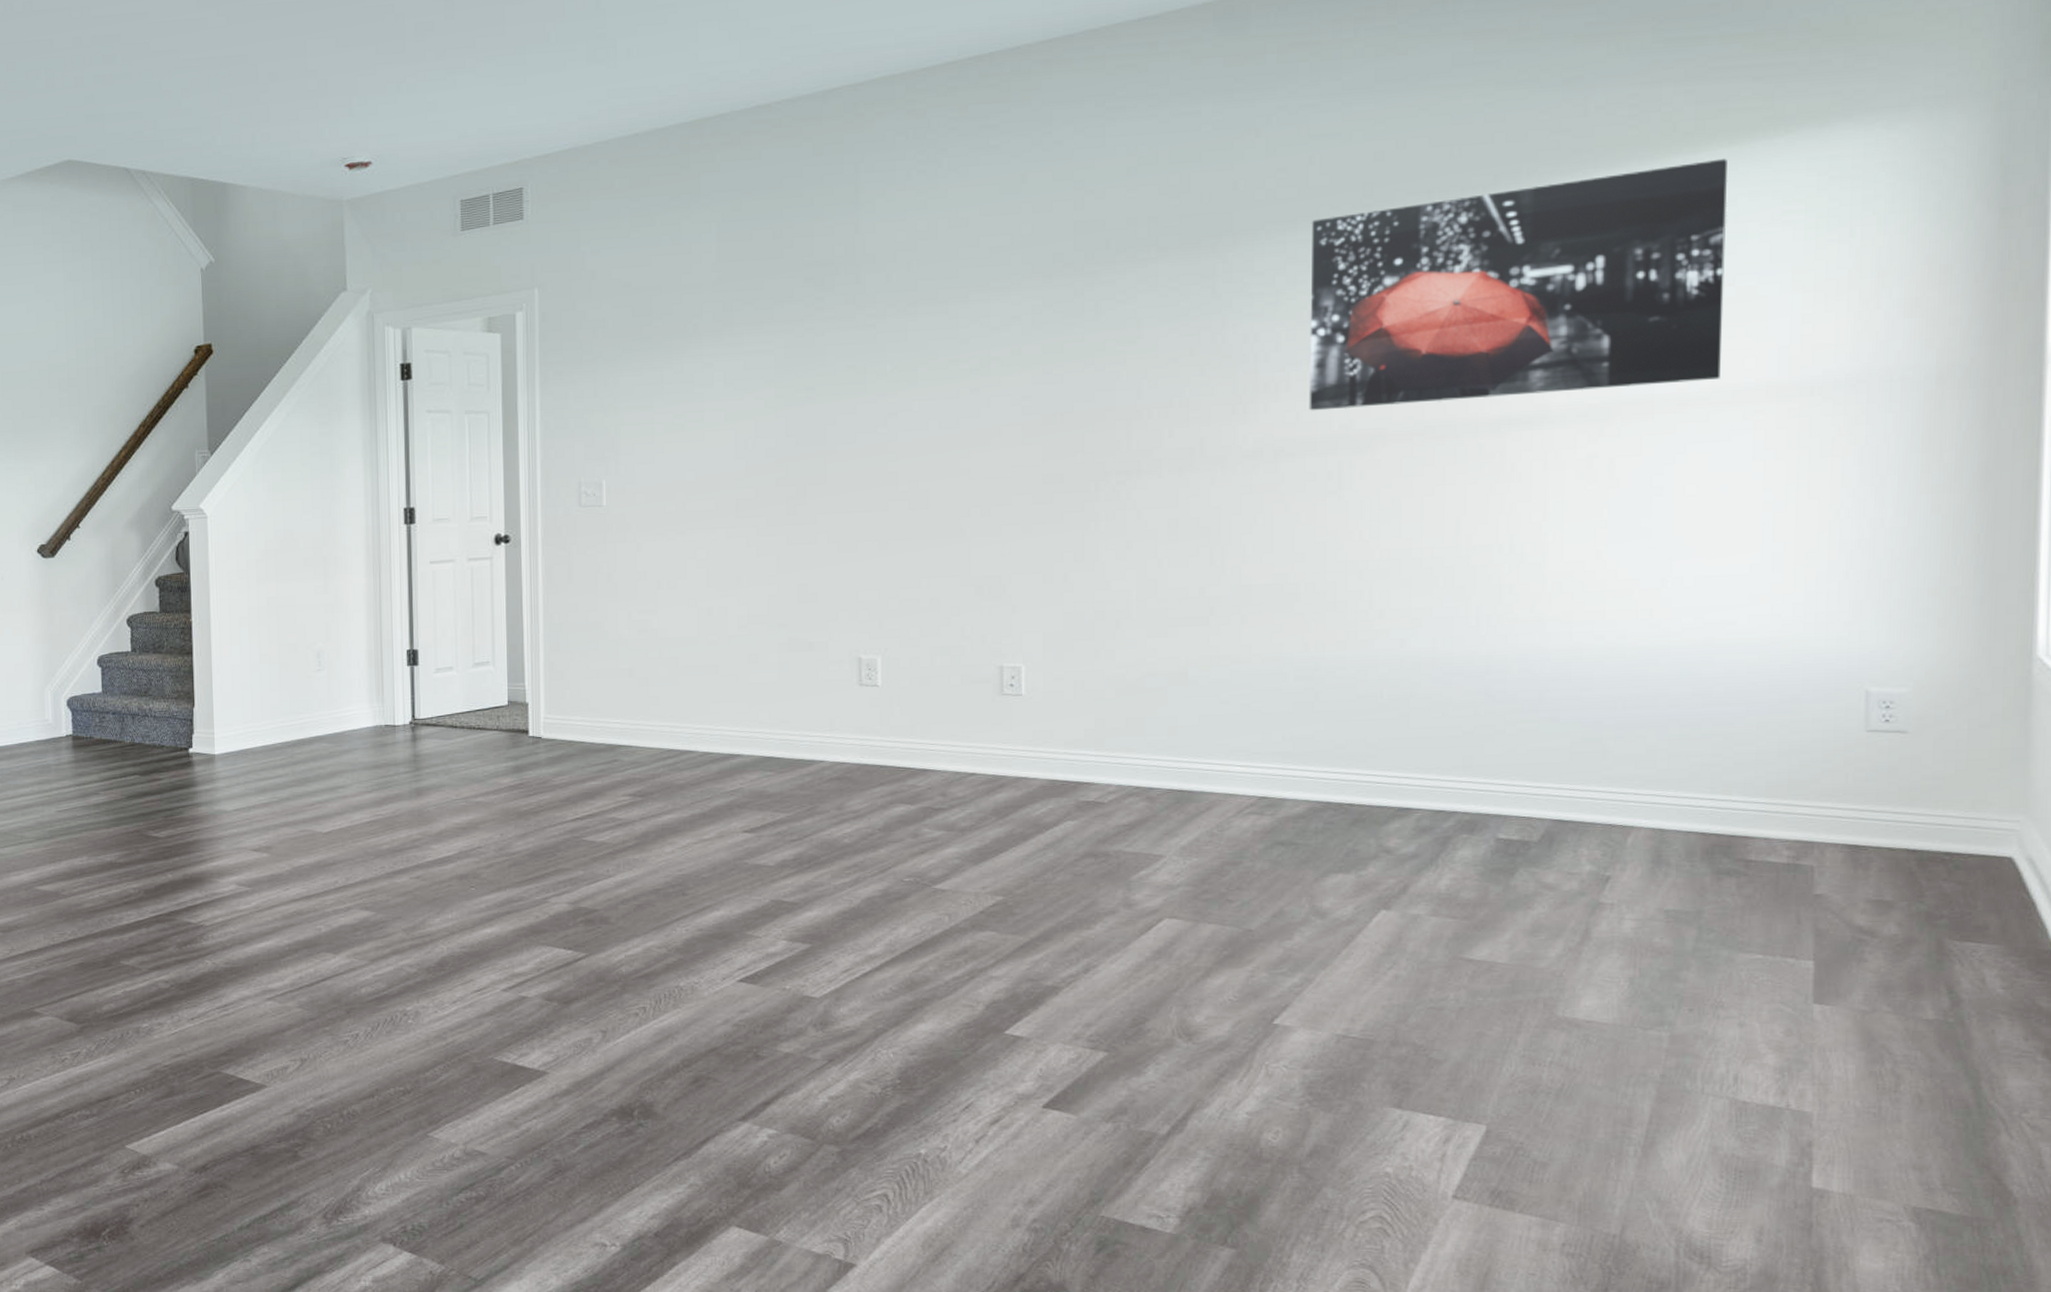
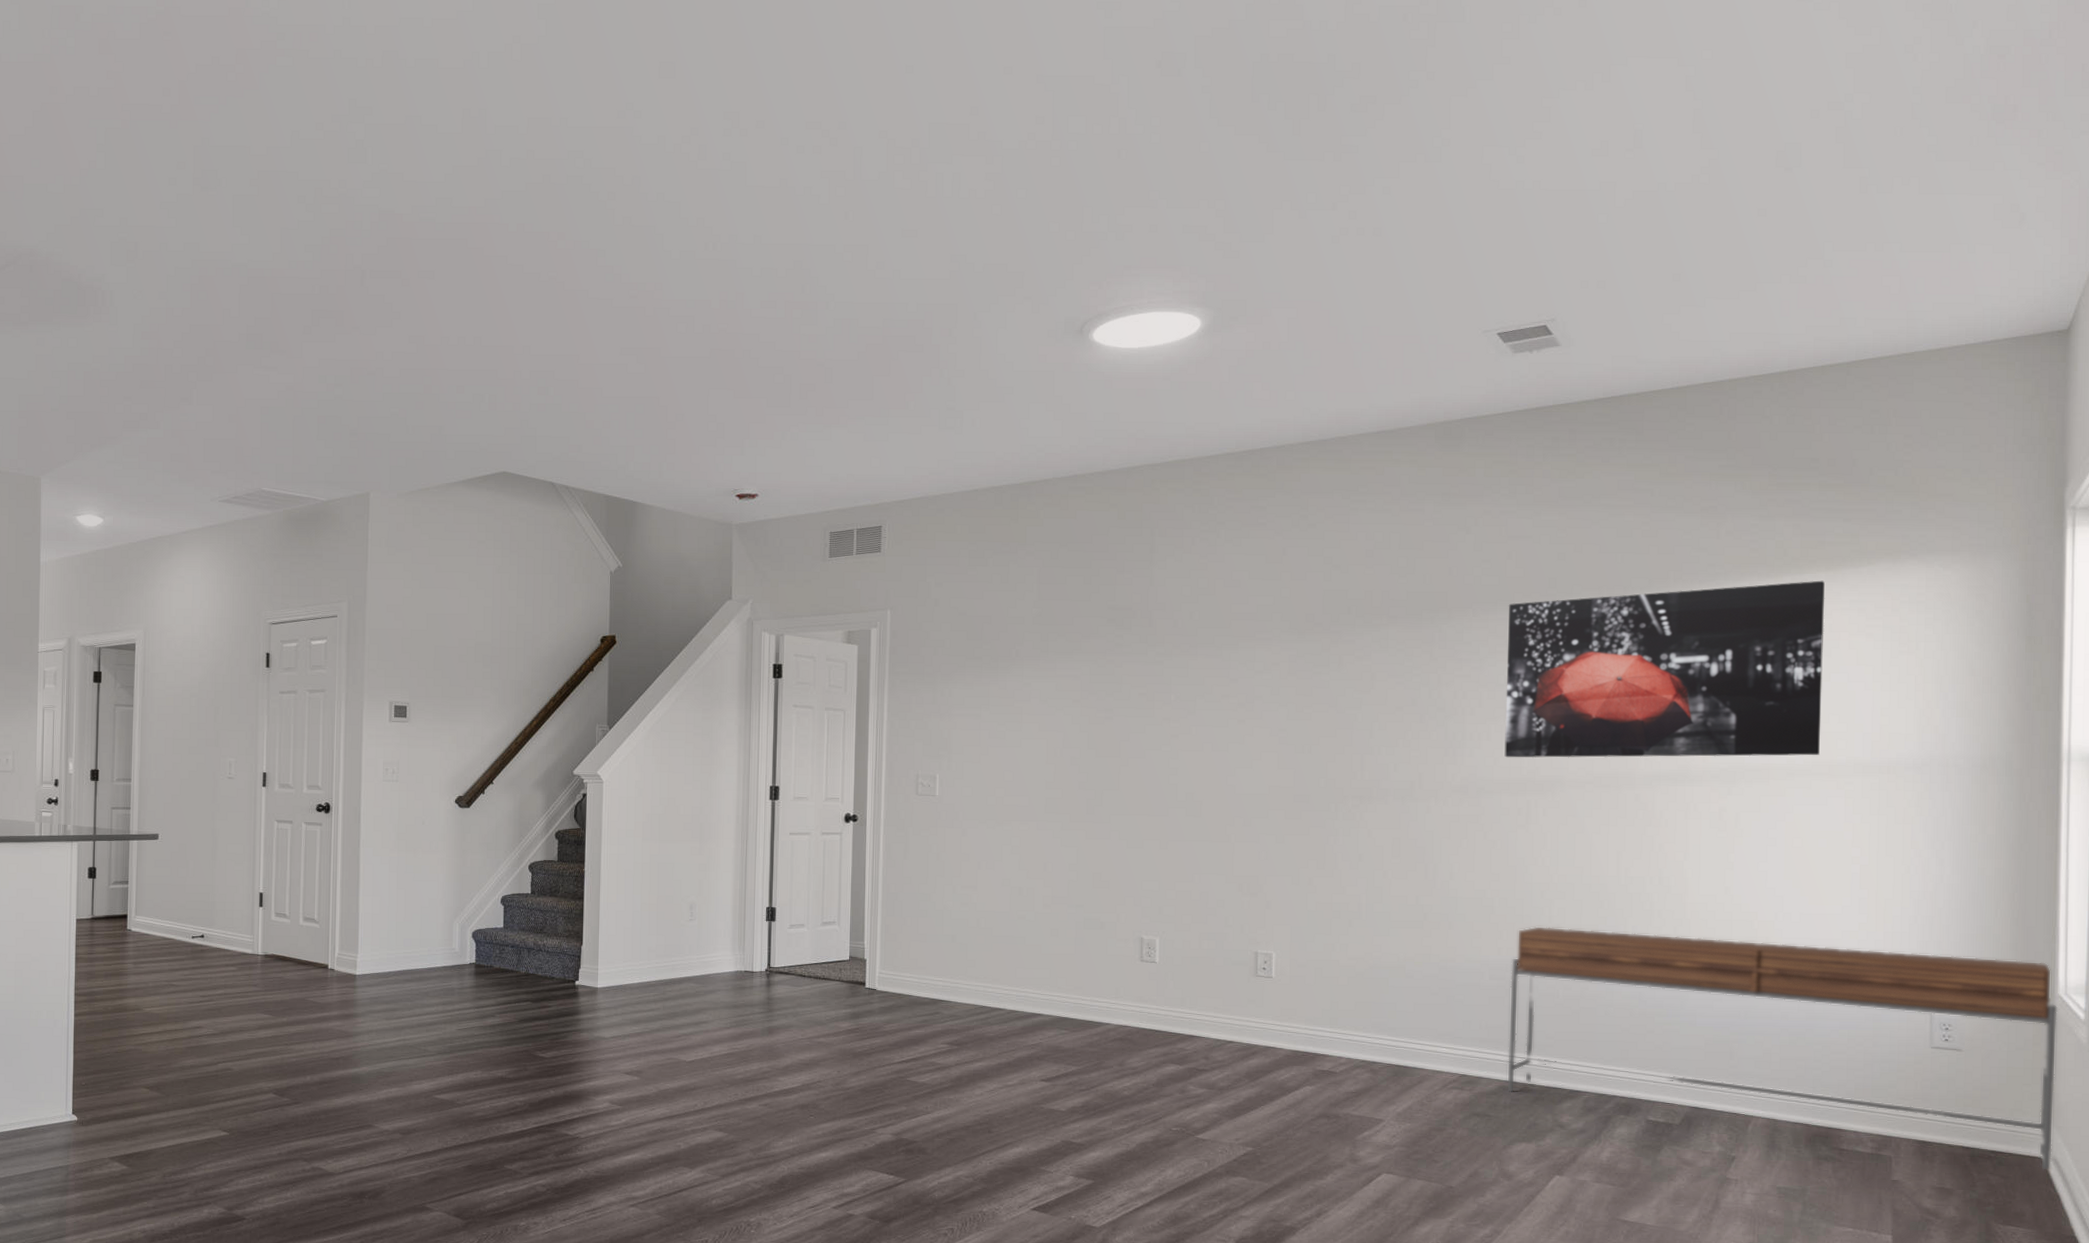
console table: none [1317,613,2036,874] -> present [1506,926,2058,1171]

